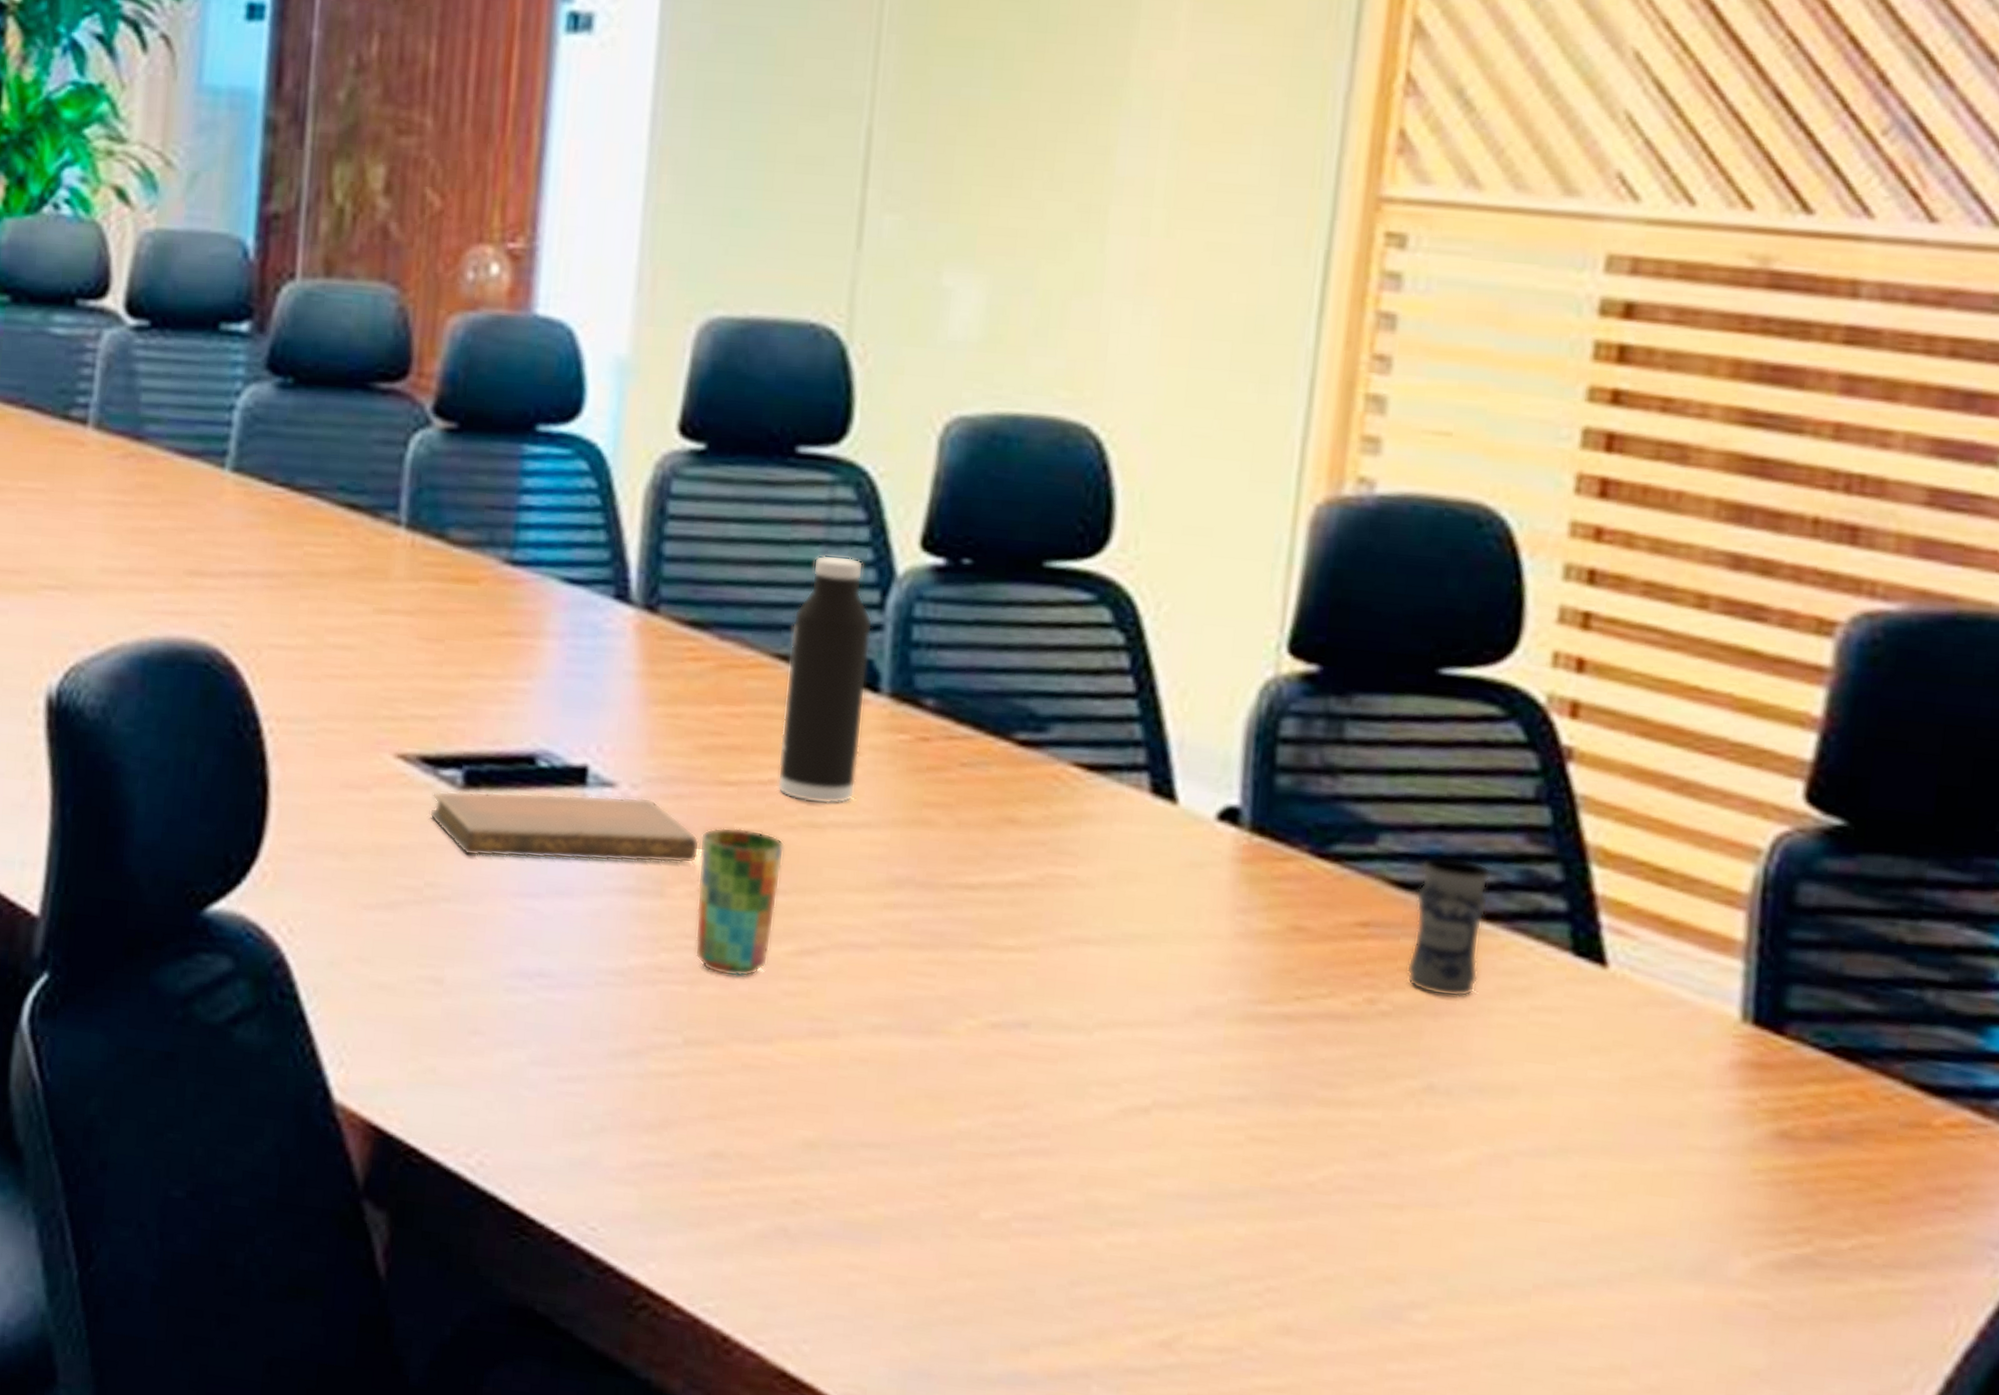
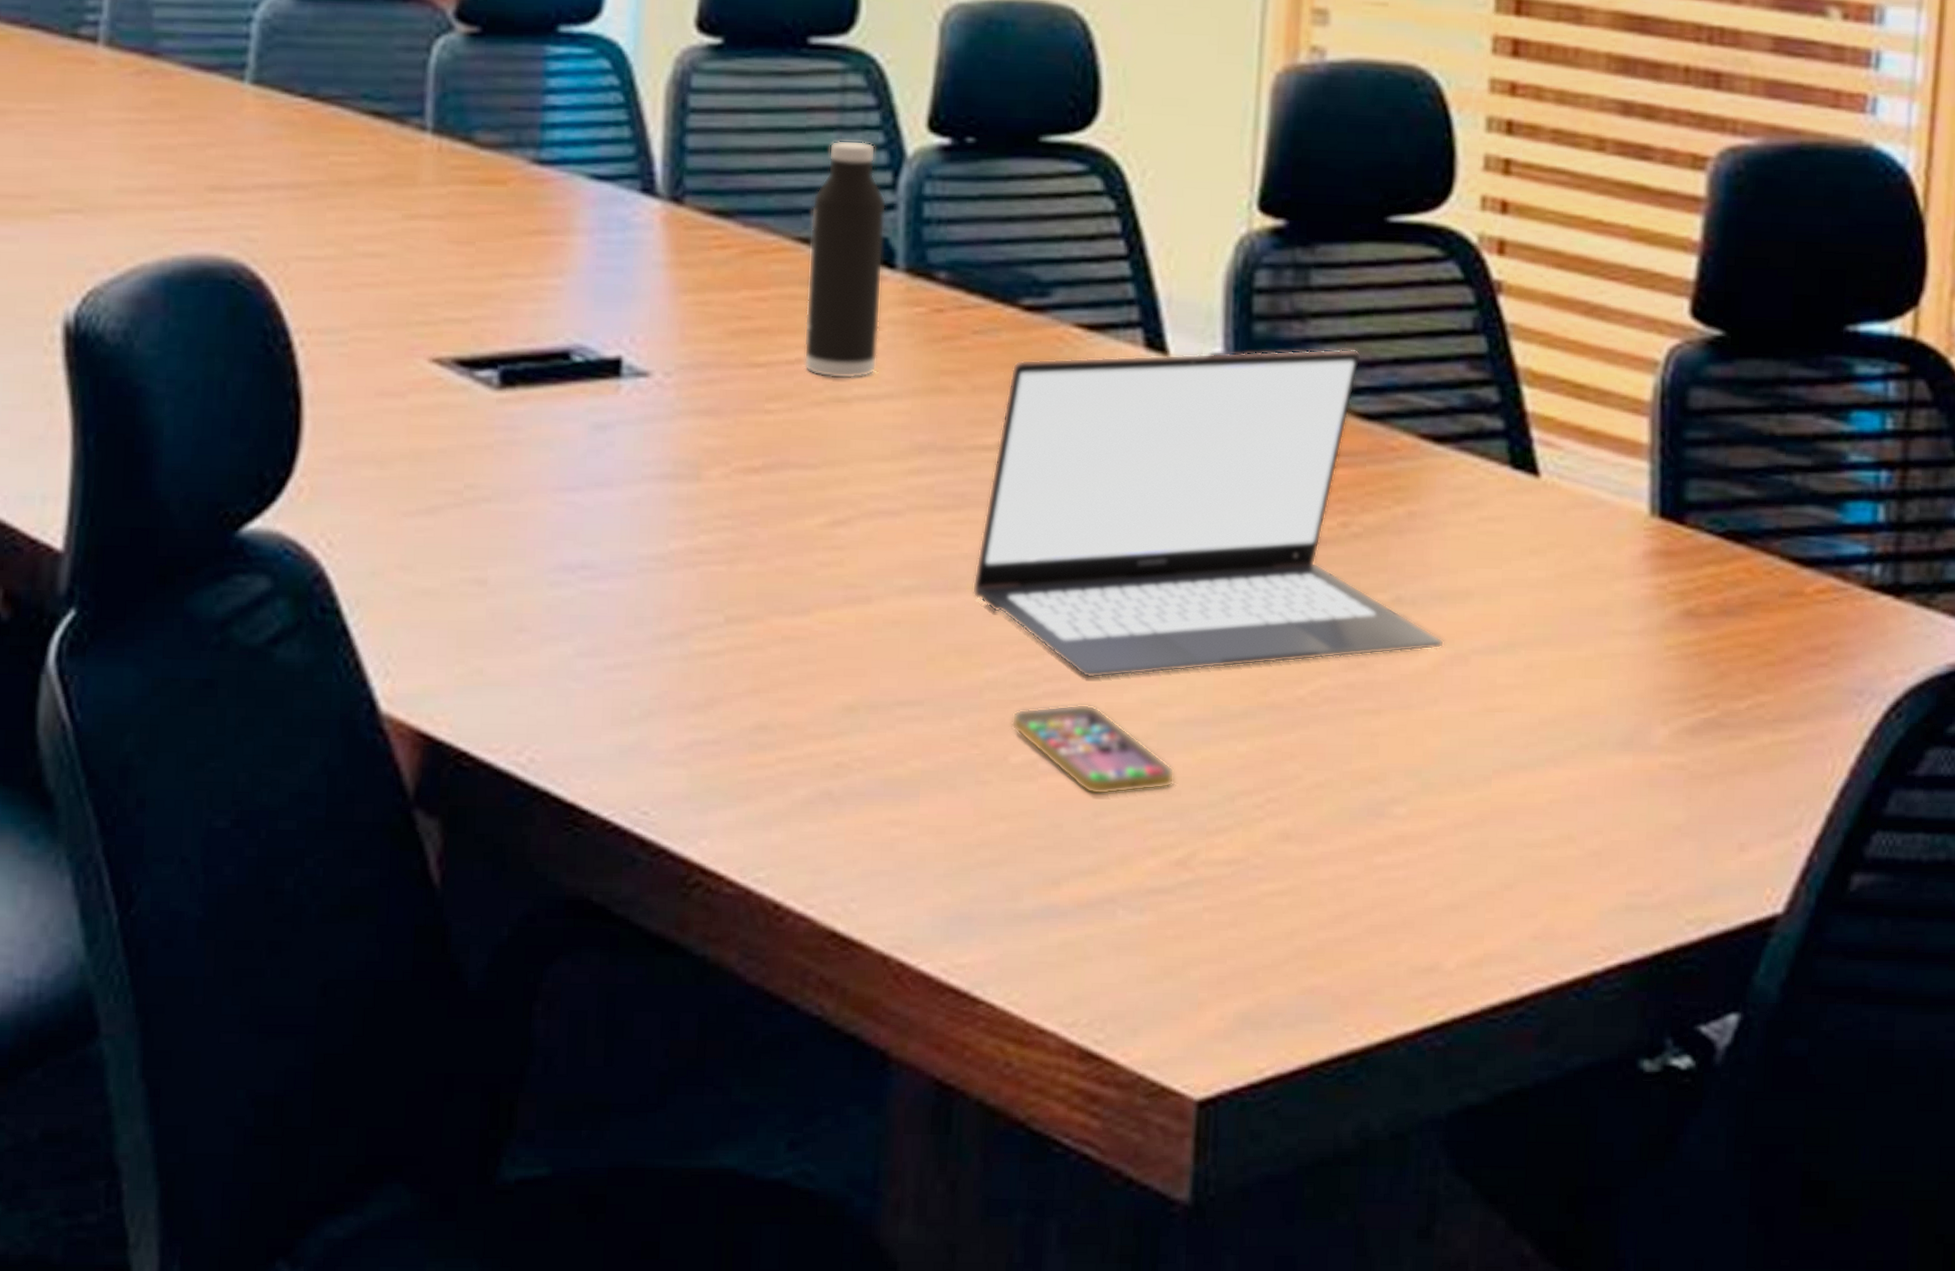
notebook: present [429,791,700,864] -> none [466,384,733,455]
cup: present [695,827,785,977] -> none [732,408,814,553]
laptop: none [947,797,1482,1146] -> present [972,348,1444,678]
smartphone: none [983,1163,1164,1265] -> present [1010,704,1176,796]
jar: present [1406,856,1492,998] -> none [1373,387,1440,515]

